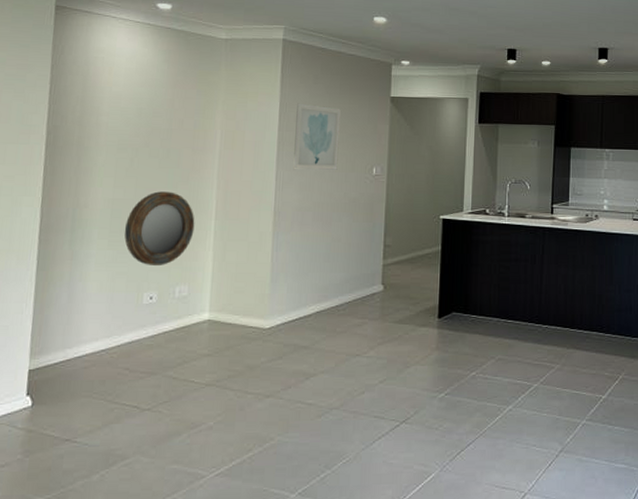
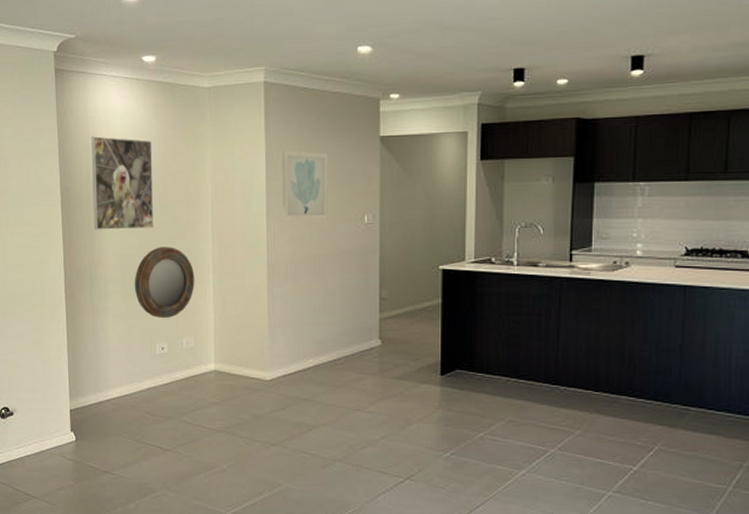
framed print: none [83,76,160,173] -> present [91,136,154,230]

